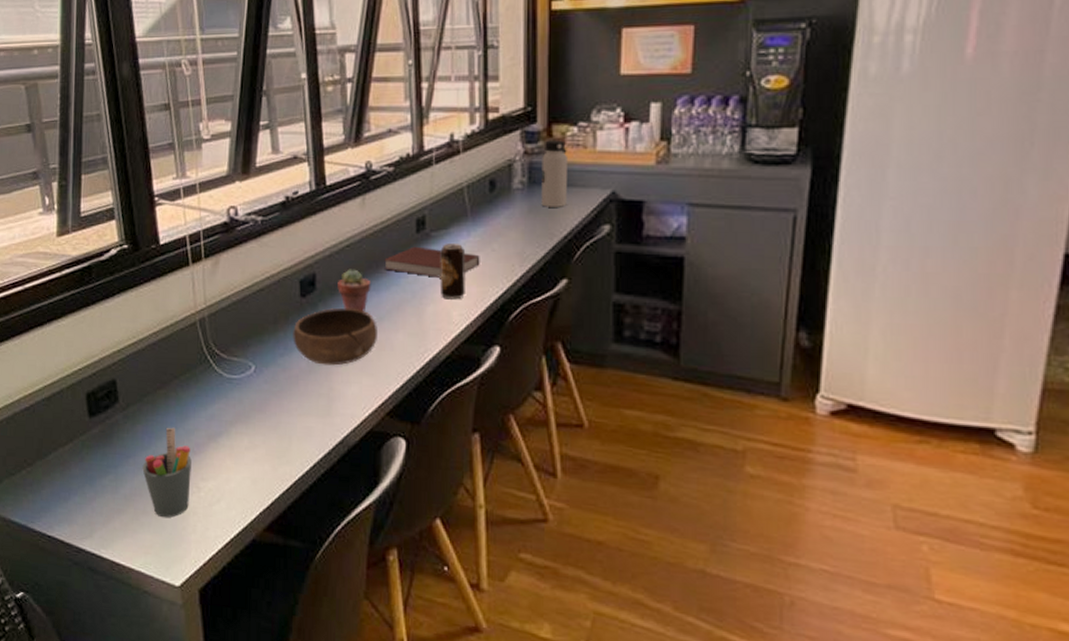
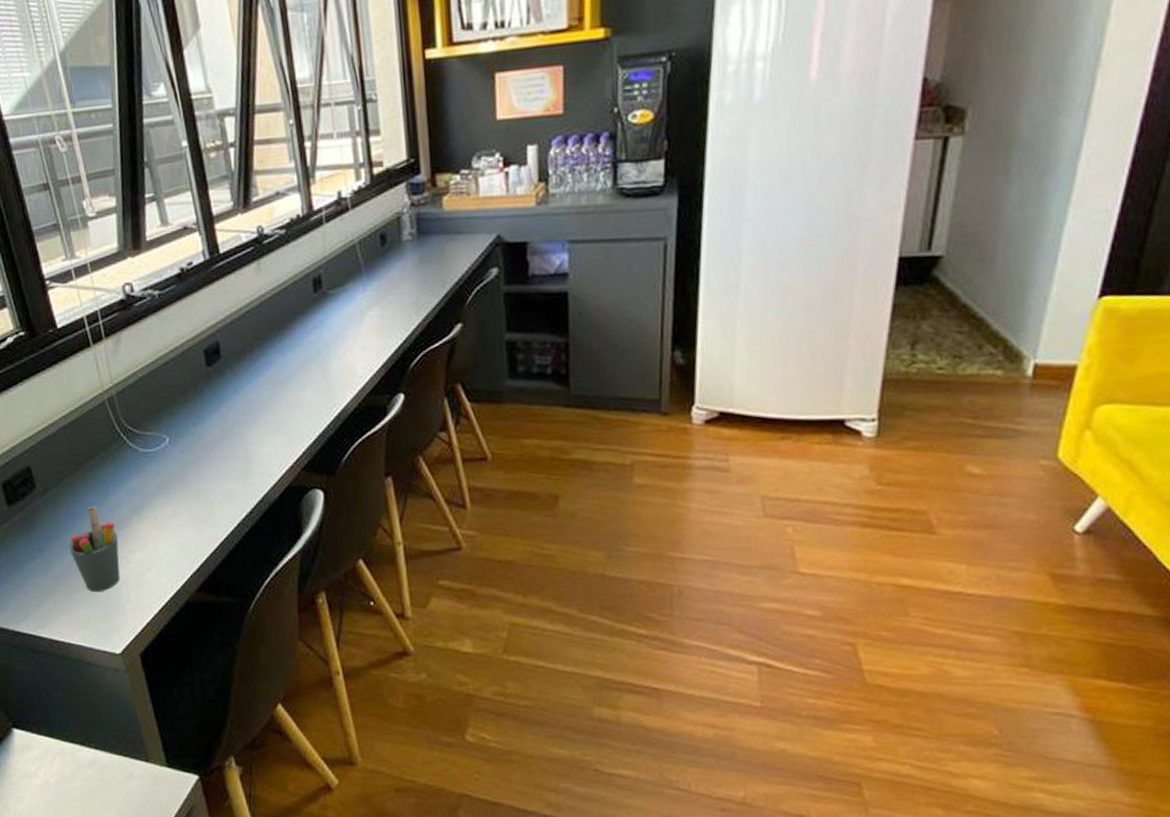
bowl: present [293,307,377,366] -> none [203,372,286,430]
potted succulent: present [338,269,371,312] -> none [242,333,276,375]
notebook: present [384,246,480,278] -> none [285,305,378,334]
beverage can: present [439,244,466,300] -> none [338,299,367,354]
water bottle: present [541,140,569,207] -> none [428,189,456,256]

